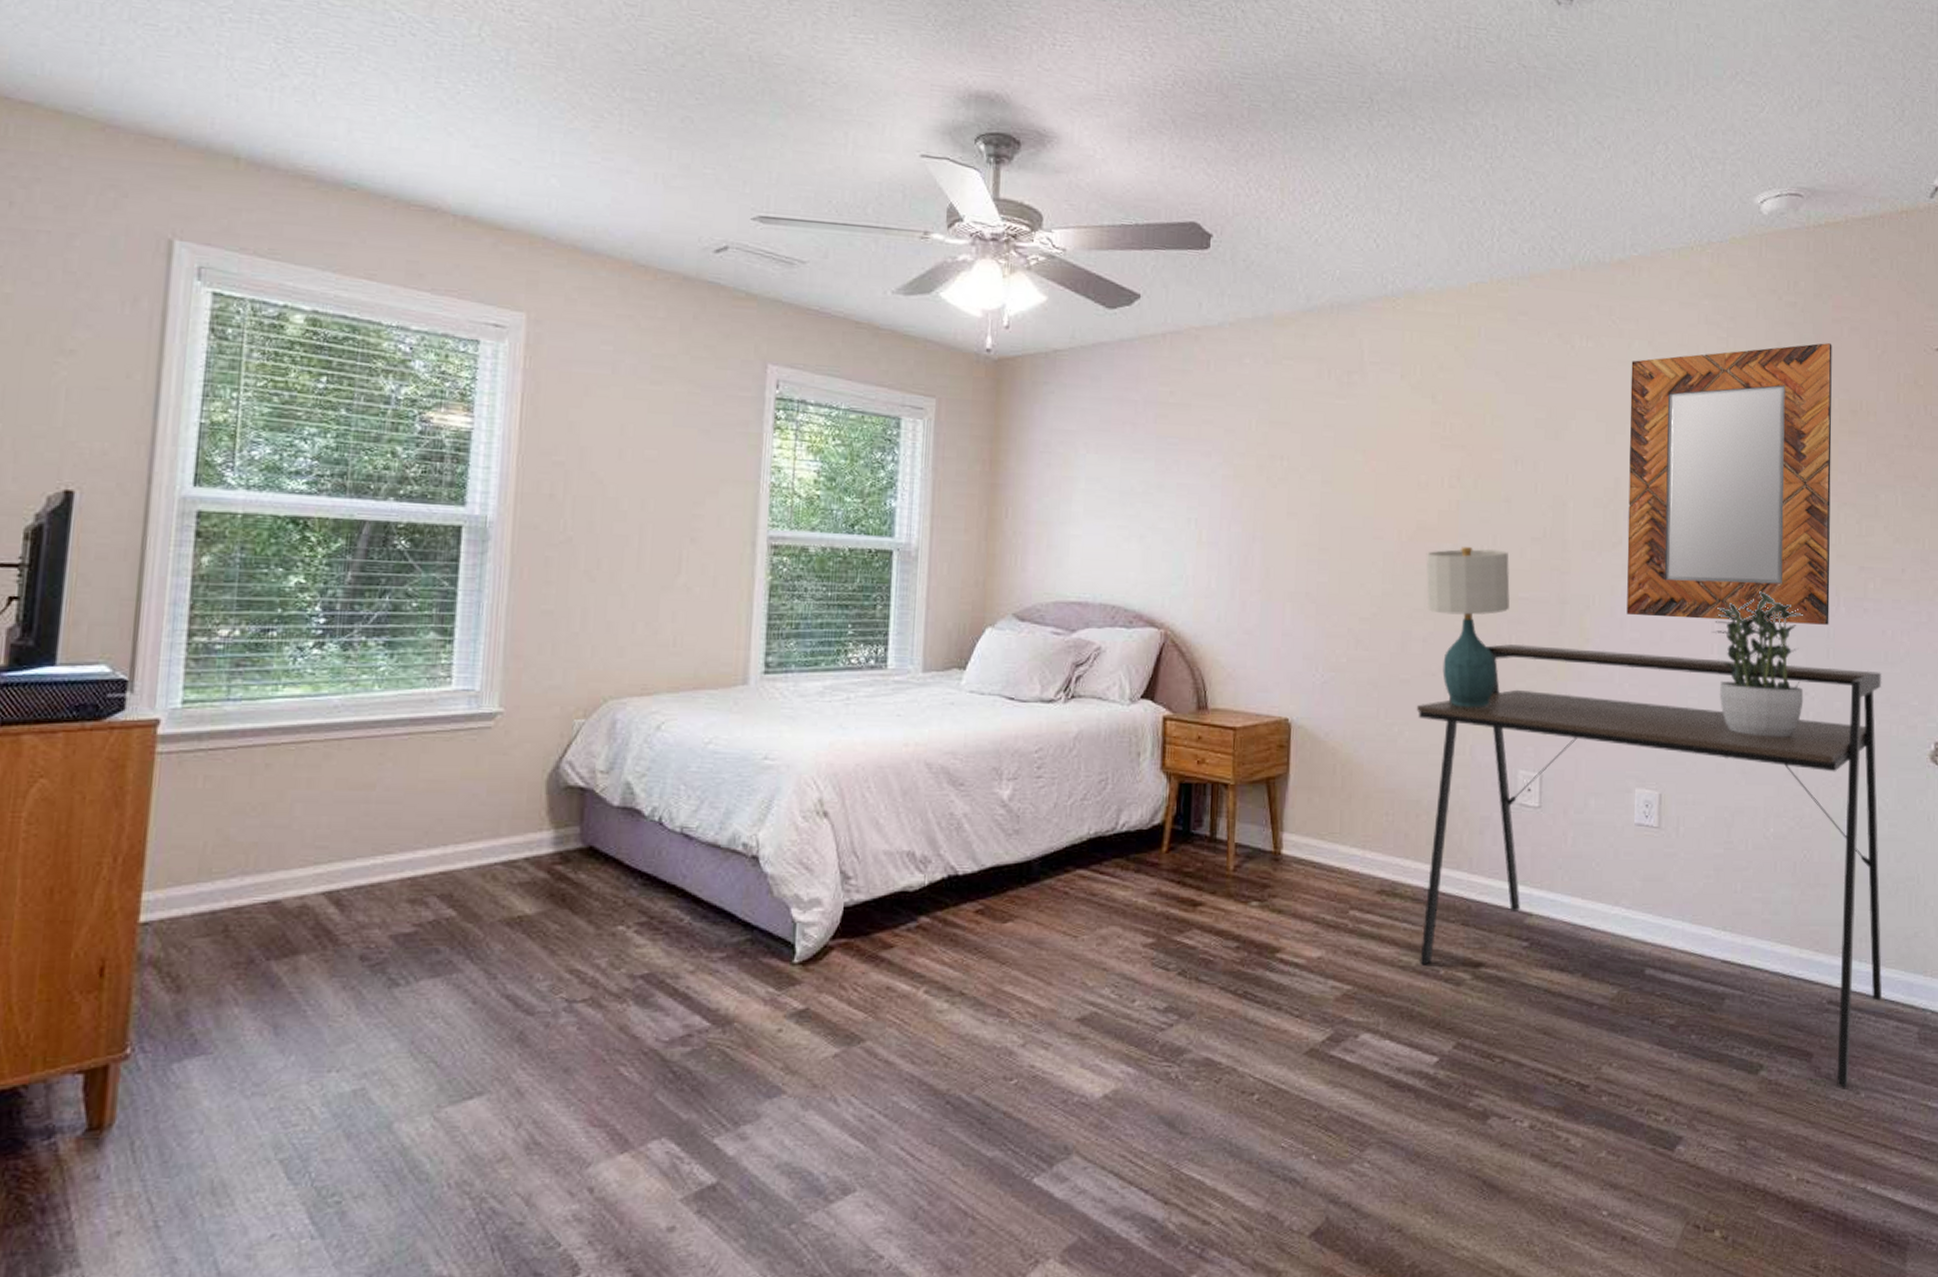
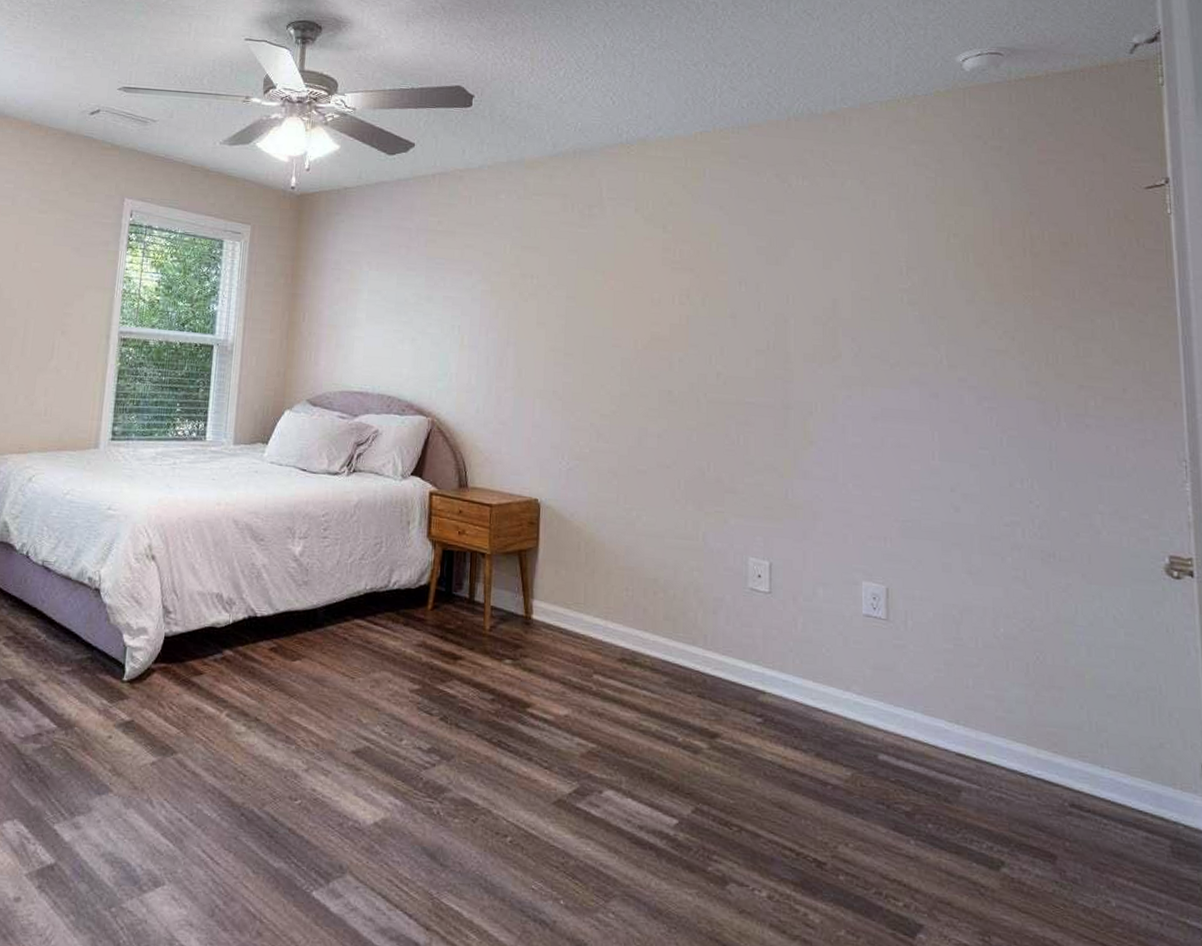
desk: present [1416,644,1882,1088] -> none [652,443,1128,895]
table lamp: present [1425,546,1510,707] -> none [659,355,737,499]
home mirror: present [1626,343,1832,625] -> none [845,182,1050,438]
potted plant: present [1712,591,1804,738] -> none [932,404,1028,543]

